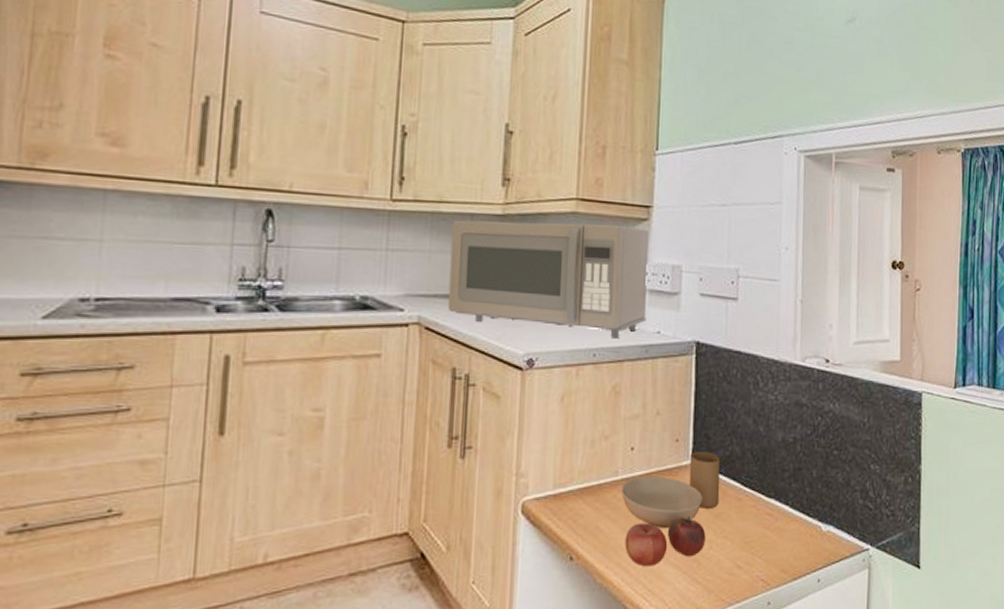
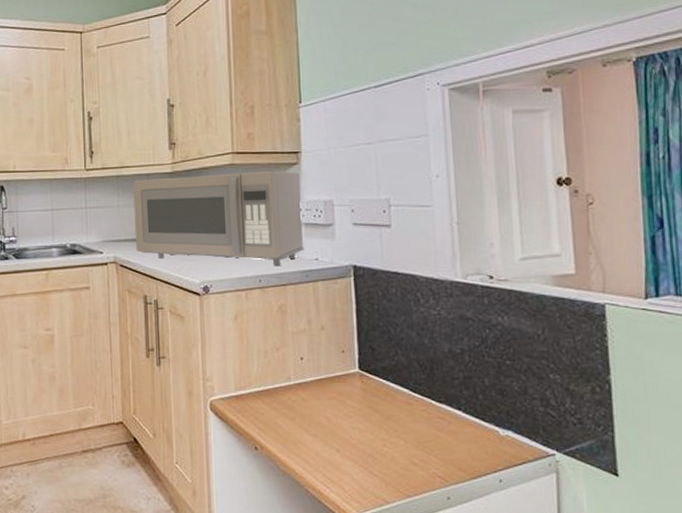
bowl: present [621,476,703,528] -> none [295,382,373,426]
fruit: present [625,522,668,567] -> none [302,421,343,459]
fruit: present [668,516,706,557] -> none [342,417,379,452]
cup: present [689,452,720,508] -> none [356,361,389,411]

